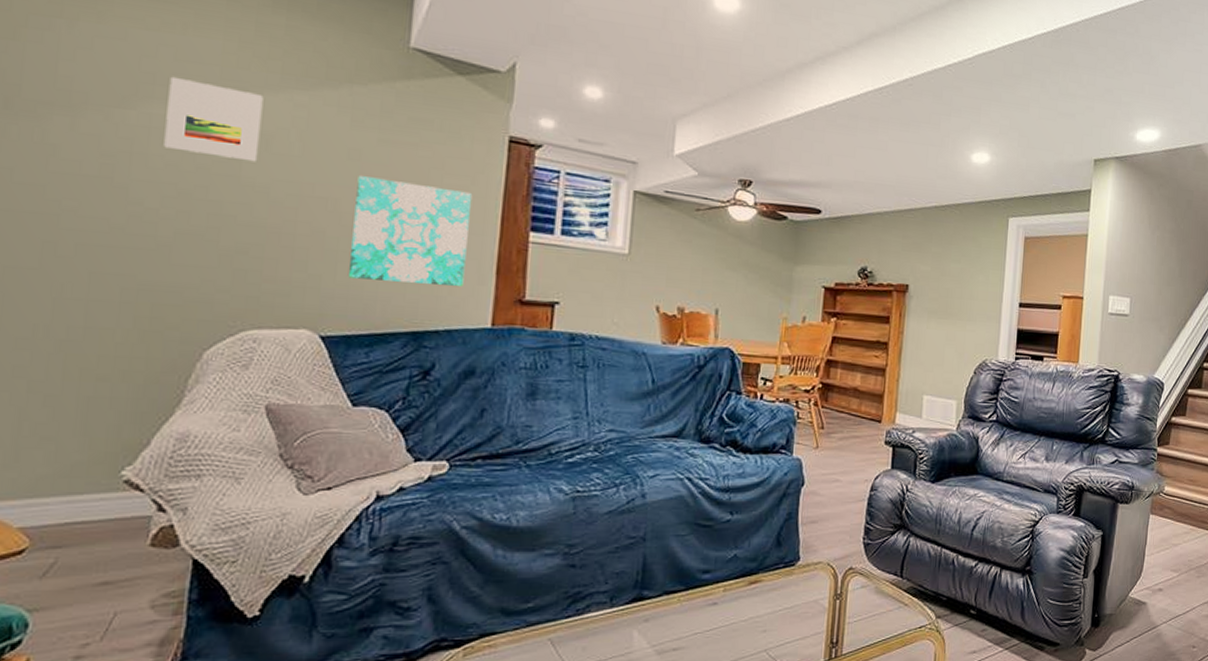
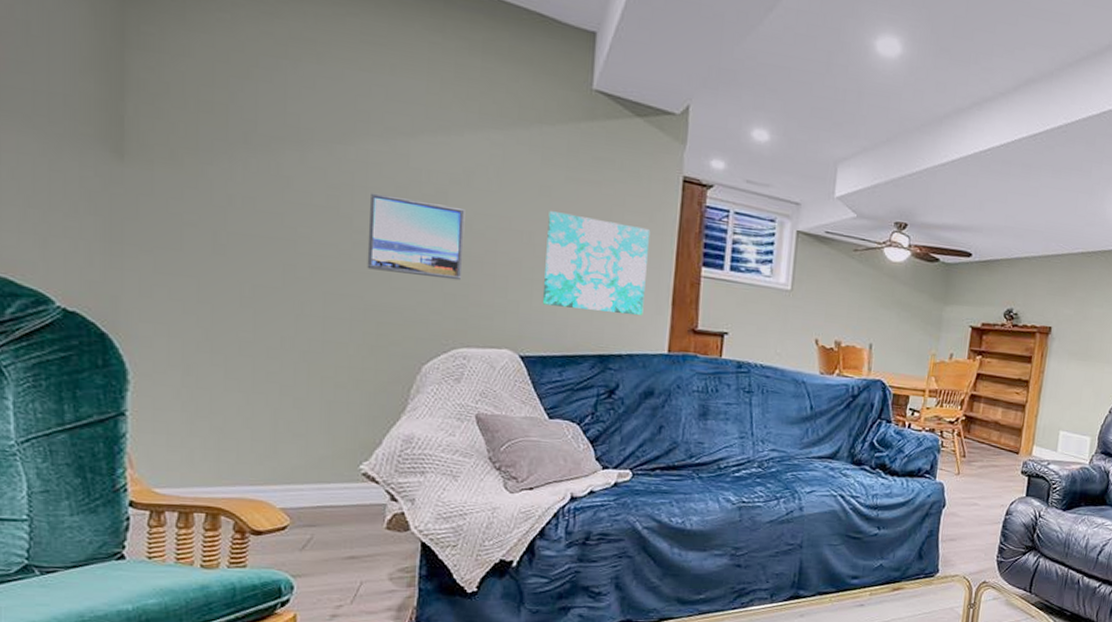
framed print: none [142,160,262,254] -> present [367,193,465,281]
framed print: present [164,76,264,162] -> none [380,115,464,196]

